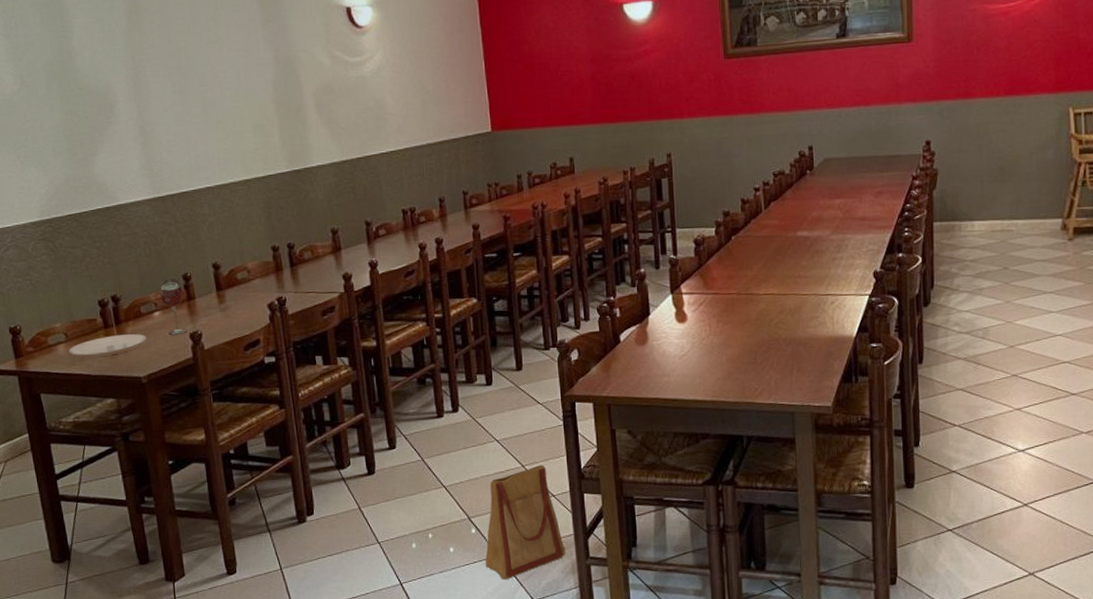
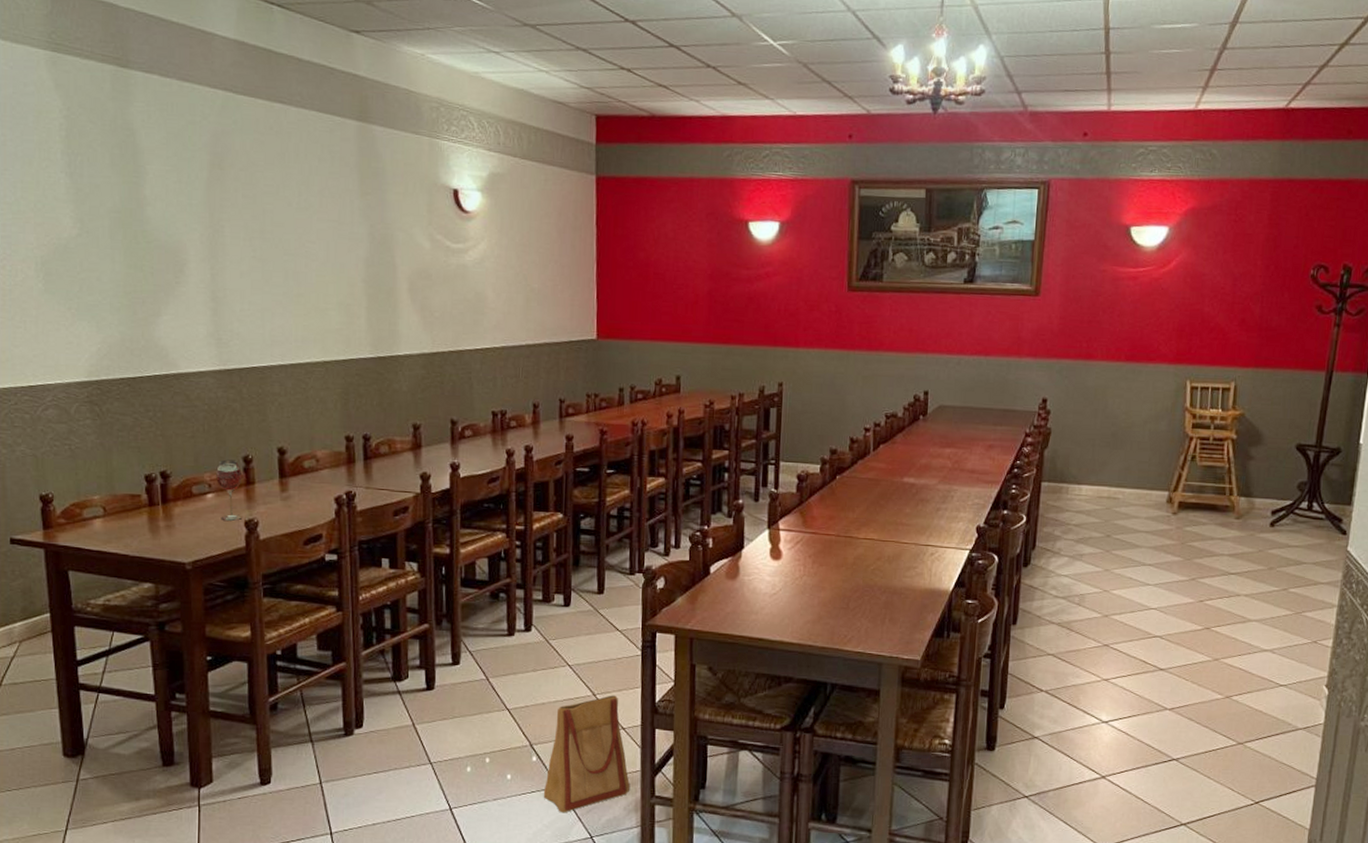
plate: present [69,334,146,358] -> none [106,514,195,537]

